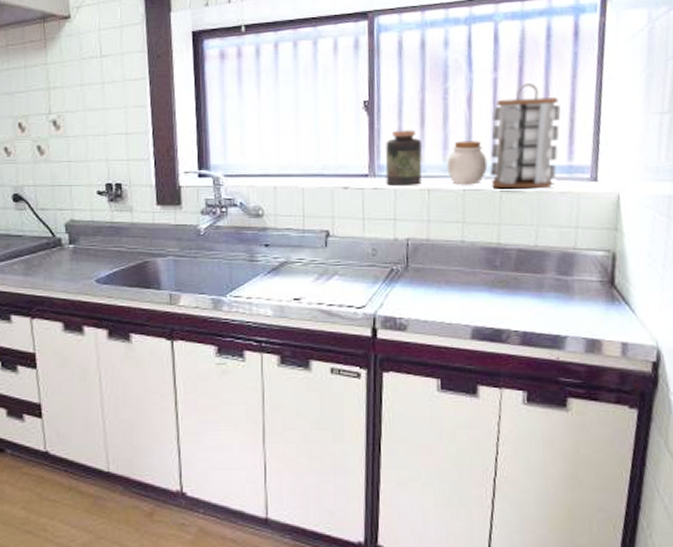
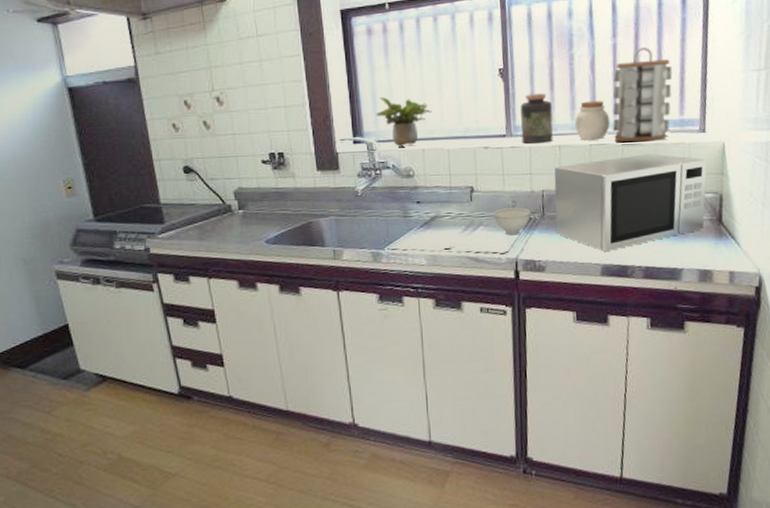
potted plant: none [224,128,286,183] -> present [375,97,432,147]
bowl: none [351,257,393,288] -> present [493,207,531,236]
microwave: none [420,203,599,312] -> present [554,154,707,252]

